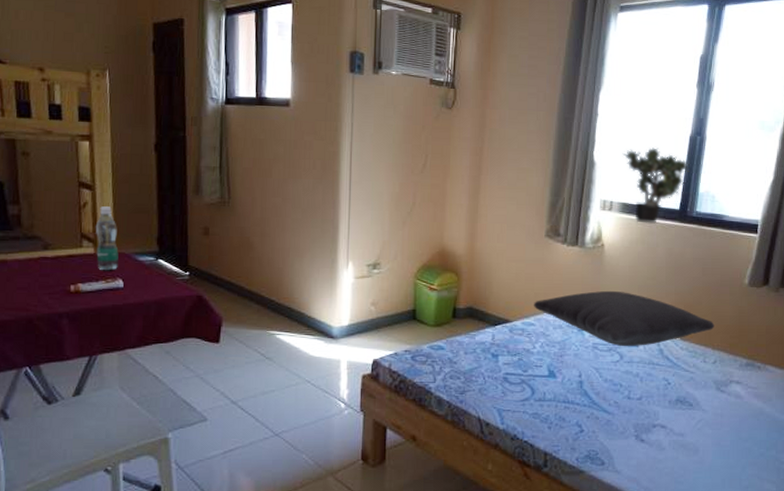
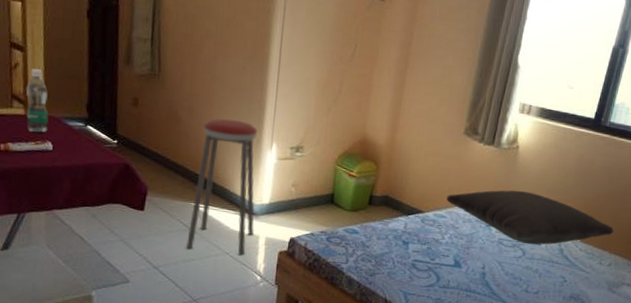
music stool: none [265,241,336,382] -> present [186,119,258,255]
potted plant: present [622,147,690,224] -> none [546,55,609,130]

